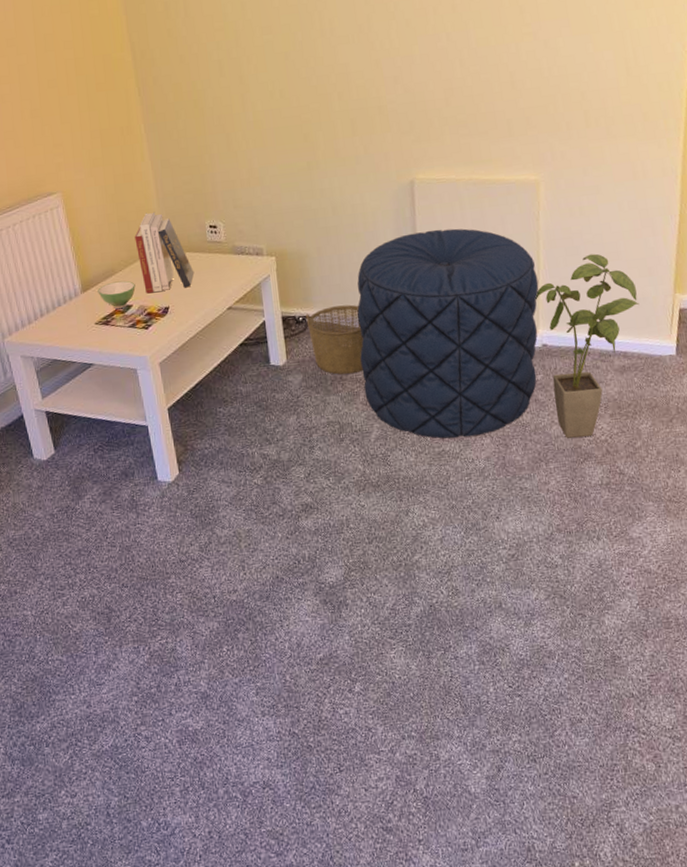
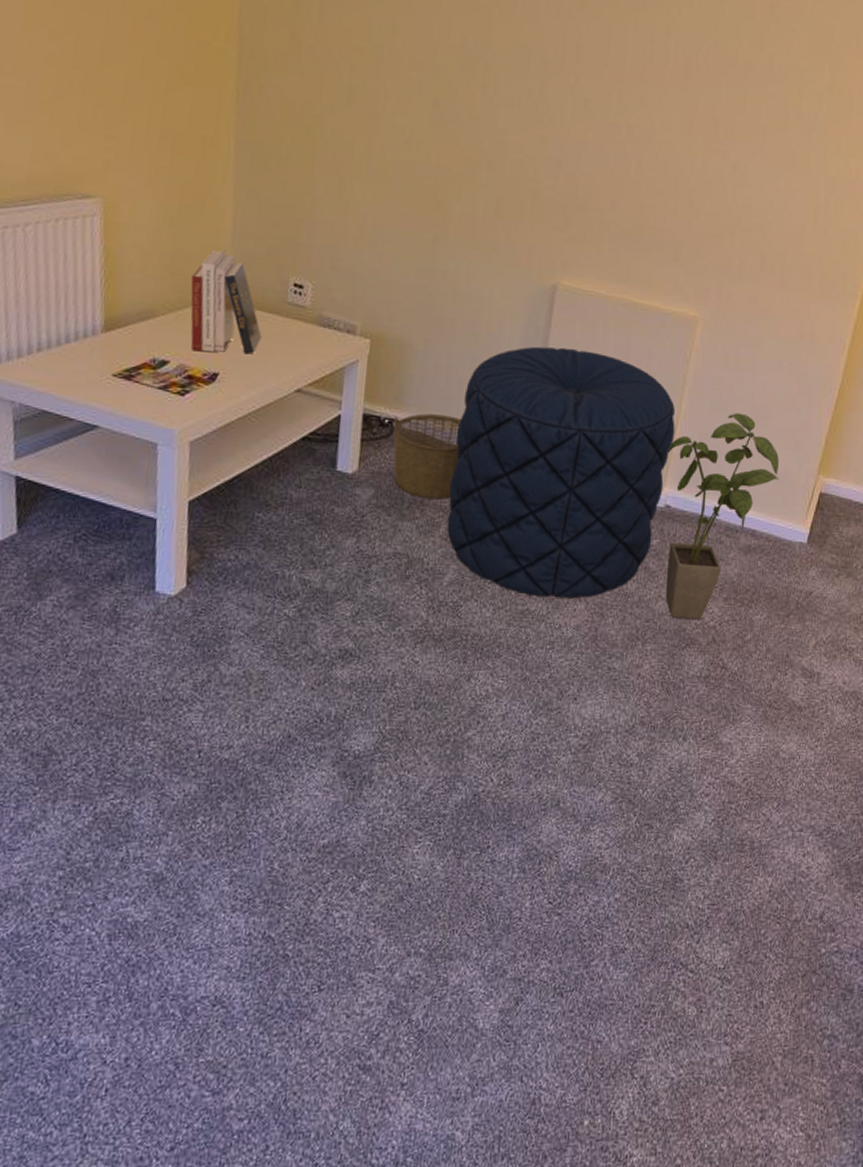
bowl: present [98,280,136,310] -> none [125,327,179,363]

